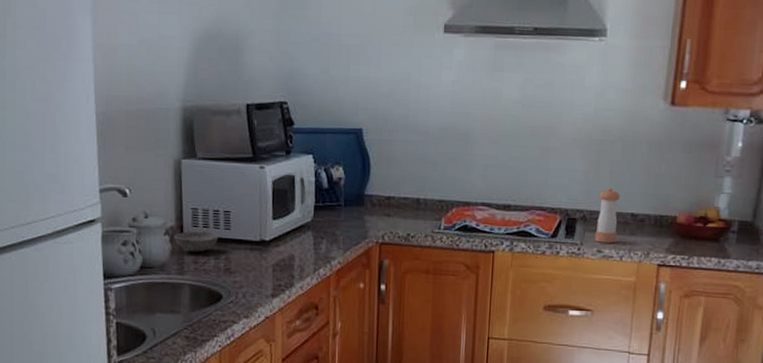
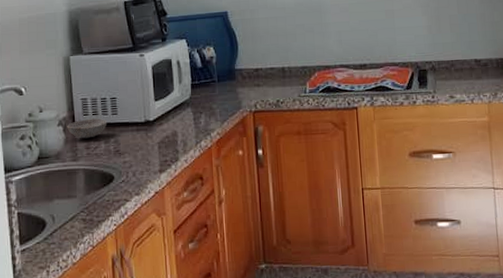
pepper shaker: present [595,188,621,243] -> none [443,39,465,89]

